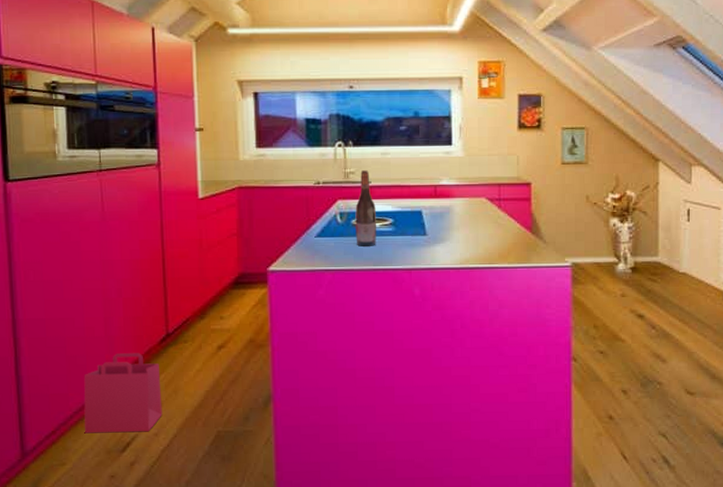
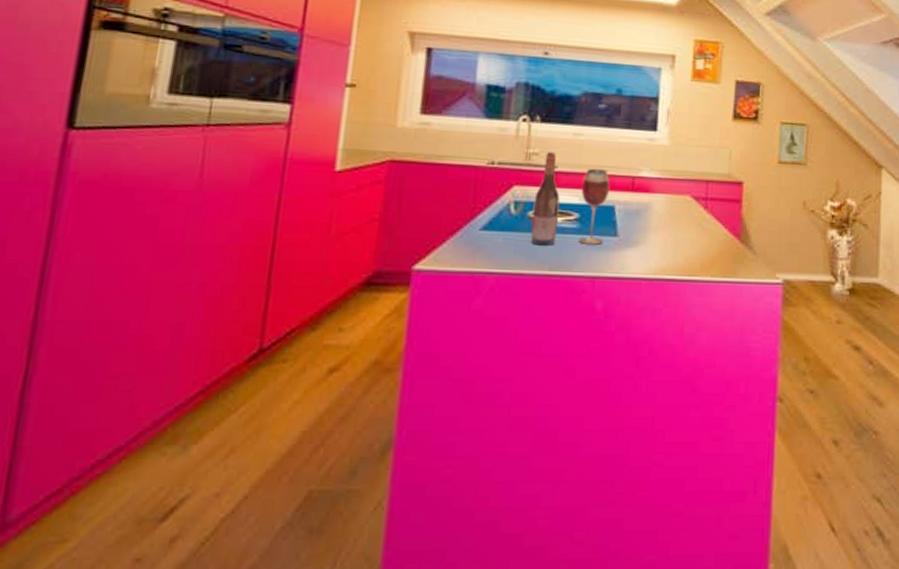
shopping bag: present [84,353,162,434] -> none [107,374,241,493]
wineglass: none [392,180,417,243] -> present [579,168,611,245]

